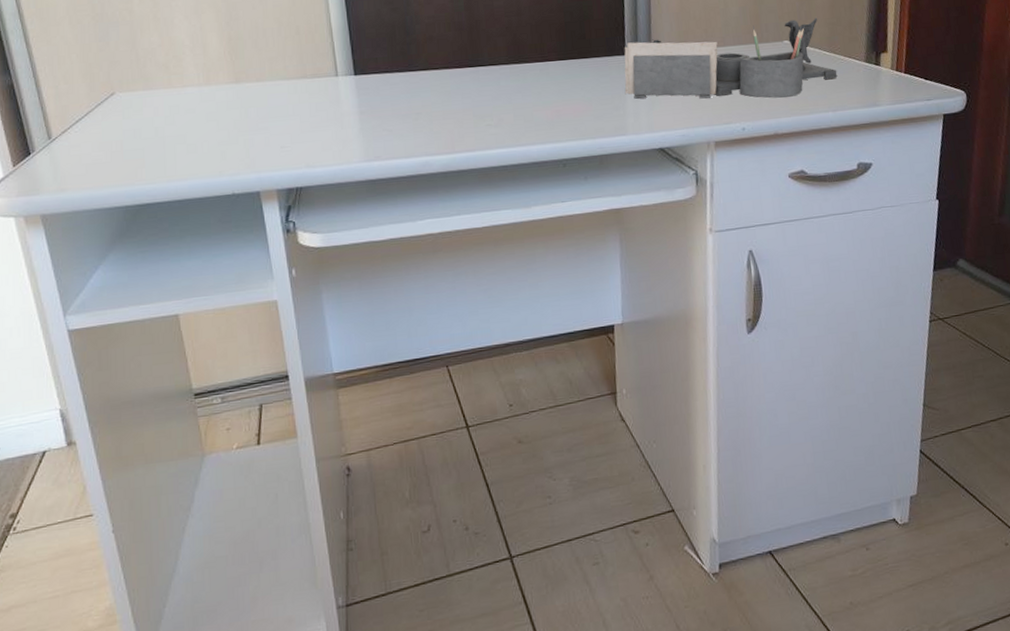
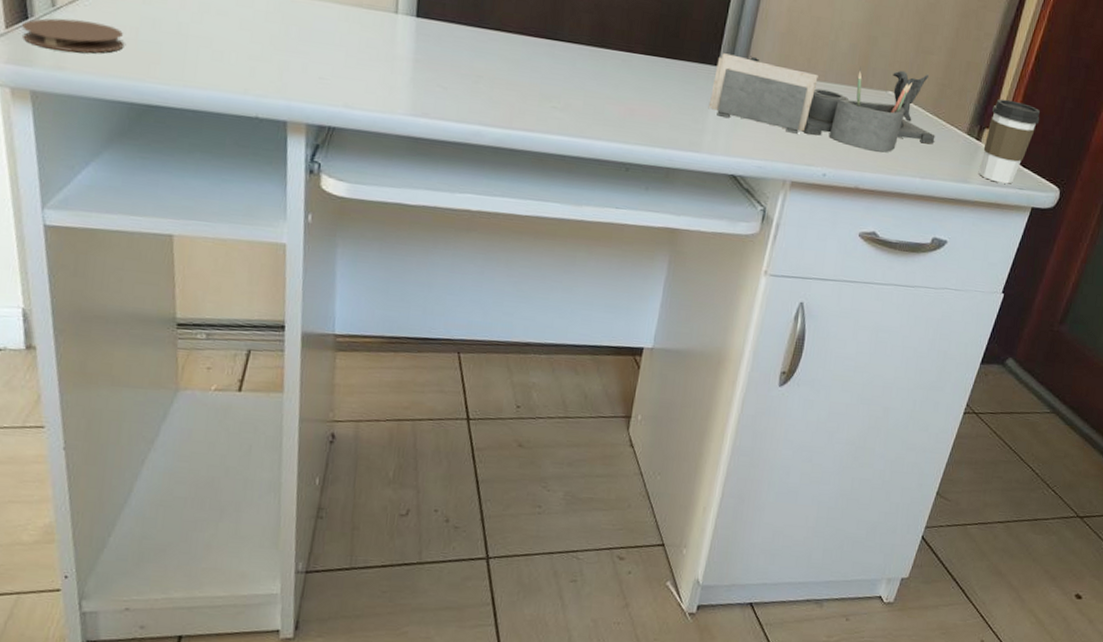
coaster: none [25,144,113,176] -> present [21,18,125,53]
coffee cup: none [883,22,930,99] -> present [979,99,1041,184]

